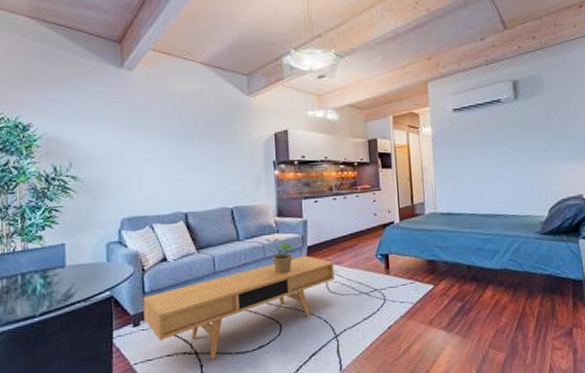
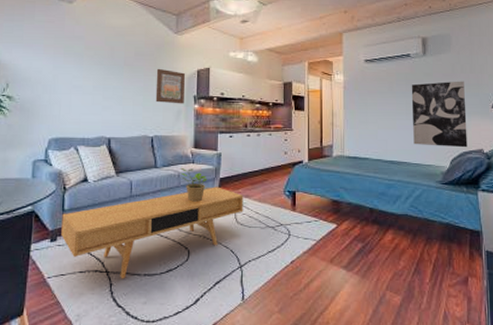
wall art: none [230,134,263,172] -> present [155,68,185,104]
wall art: none [503,124,566,196] -> present [411,81,468,148]

